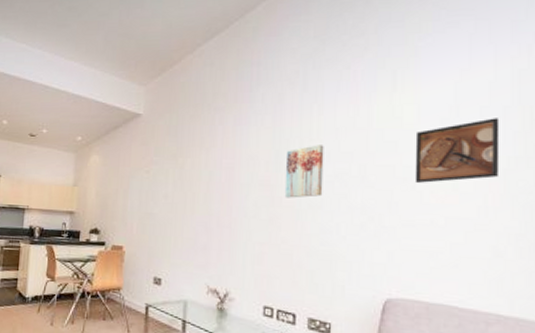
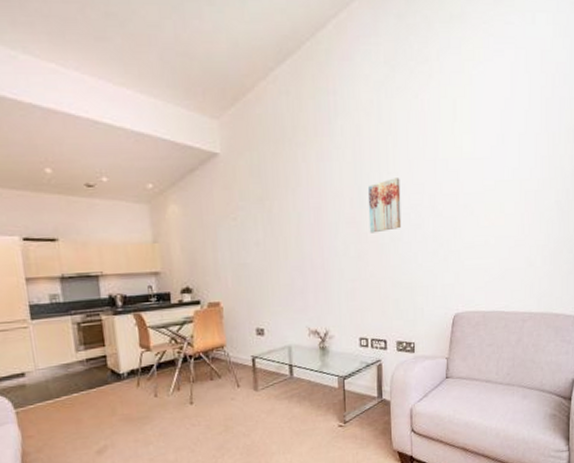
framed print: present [414,118,500,183] -> none [472,144,532,208]

